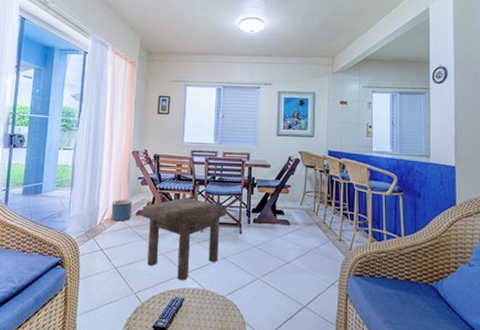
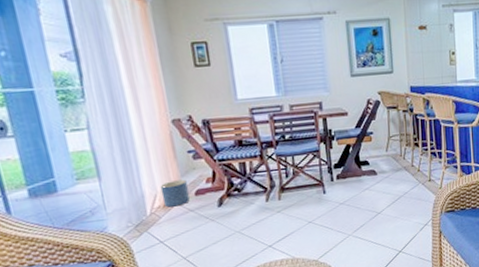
stool: present [142,197,226,281] -> none [201,164,305,255]

